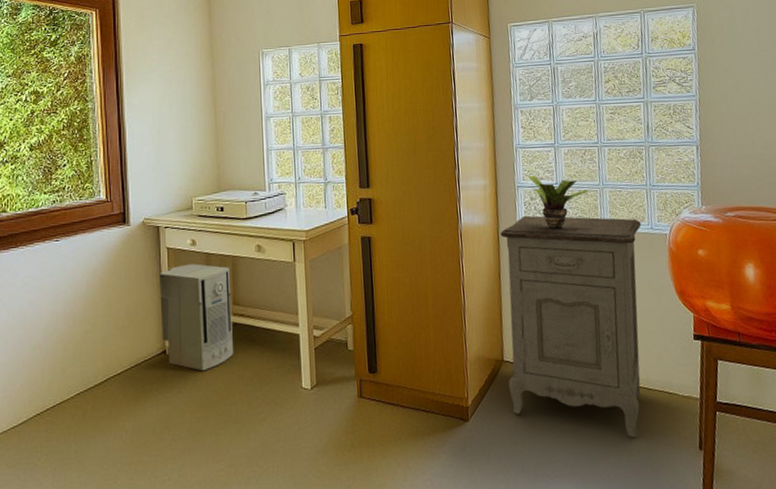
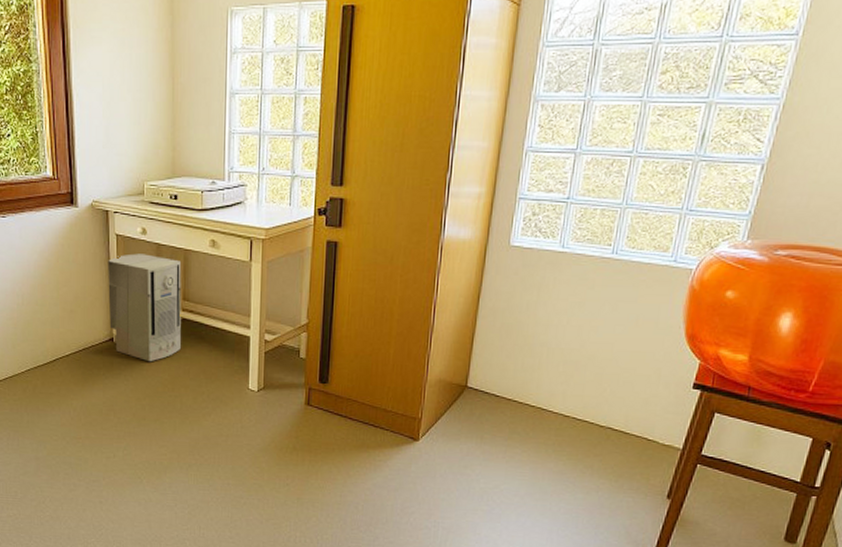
nightstand: present [500,215,642,437] -> none [467,232,664,478]
potted plant: present [528,175,589,230] -> none [535,185,607,253]

